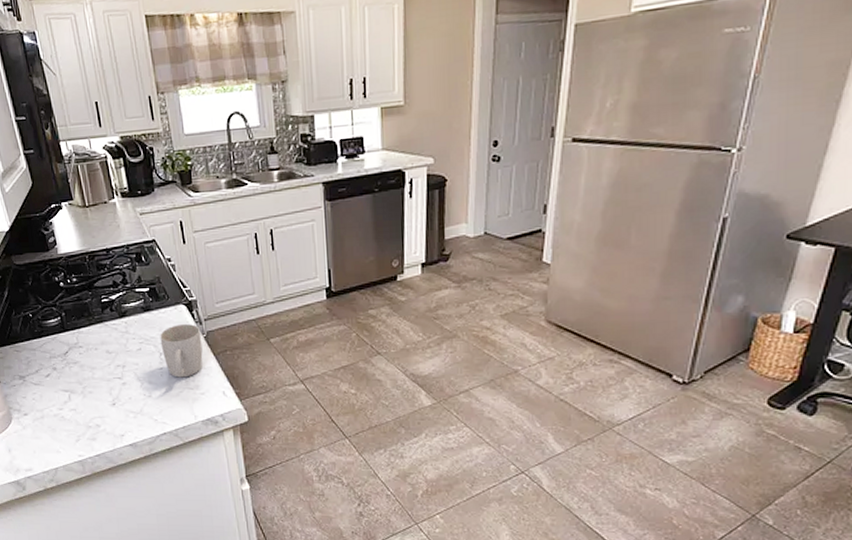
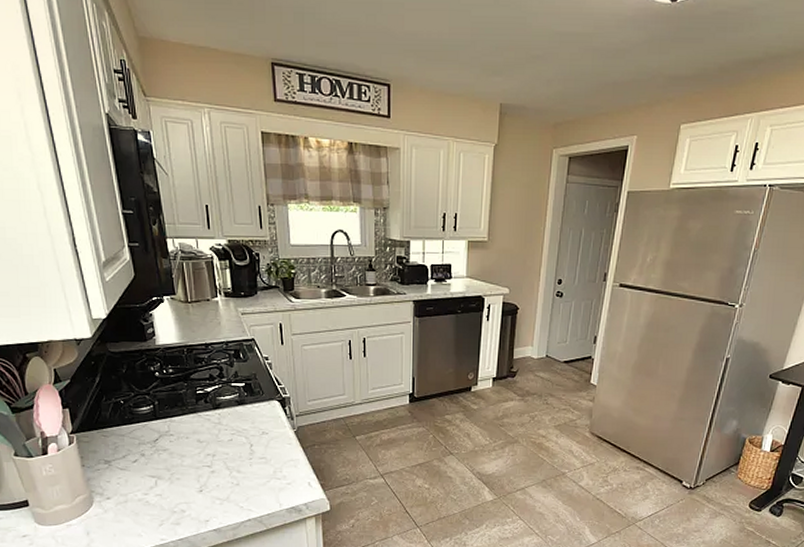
mug: present [160,324,203,378] -> none [252,419,292,468]

